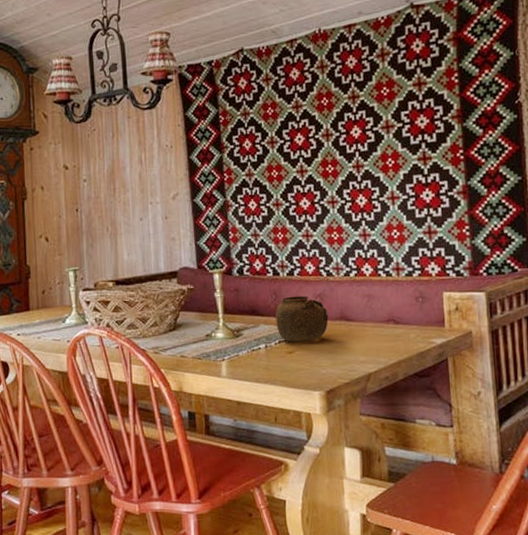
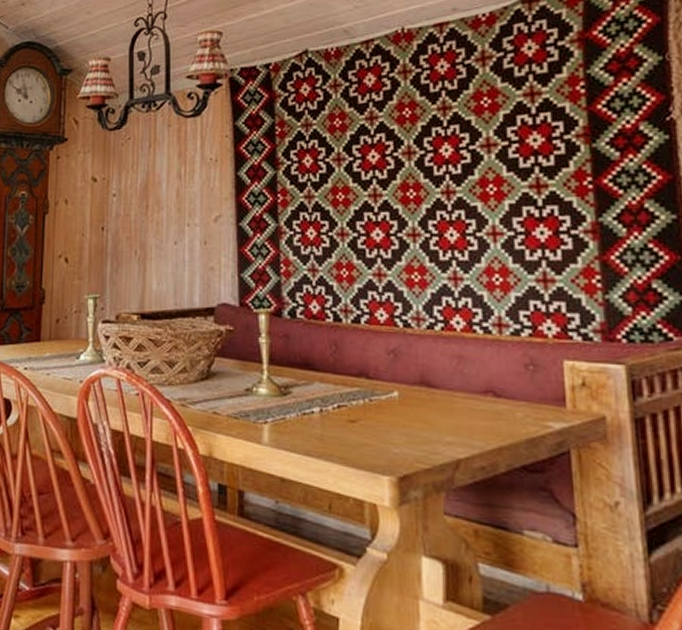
teapot: present [275,295,329,342] -> none [335,349,404,410]

